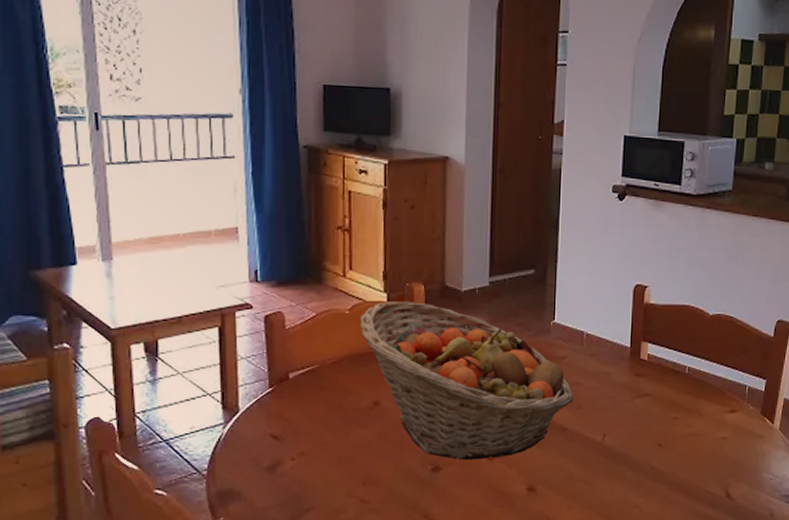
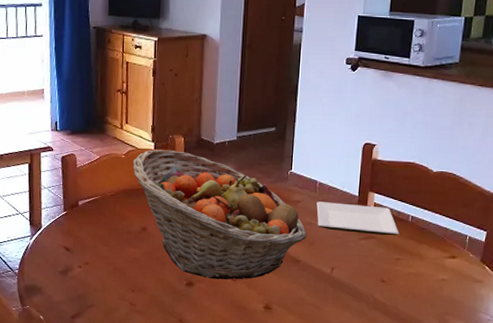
plate: none [584,356,676,392] -> present [316,202,399,236]

